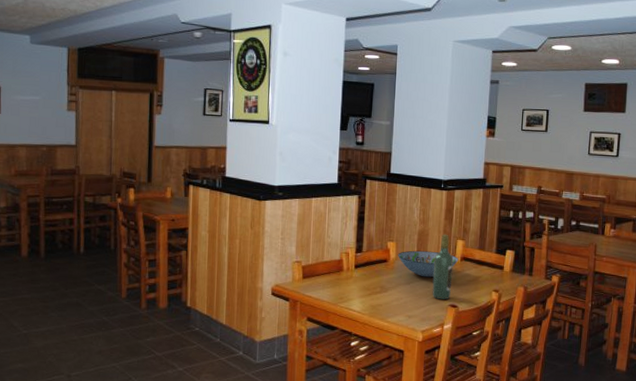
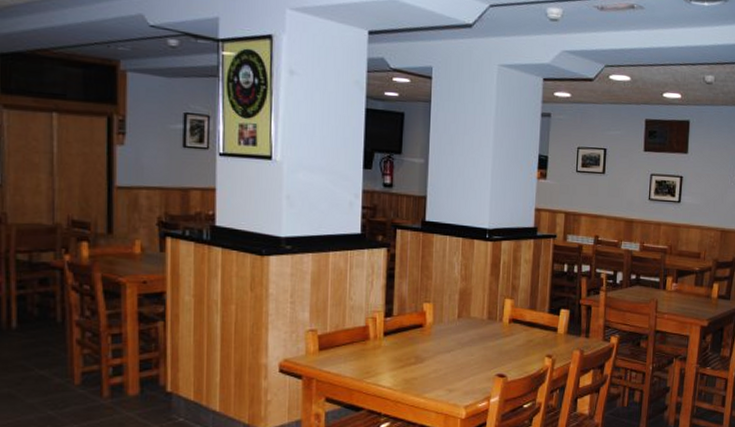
decorative bowl: present [397,250,459,278] -> none [435,312,507,344]
wine bottle: present [432,234,454,299] -> none [476,292,501,368]

